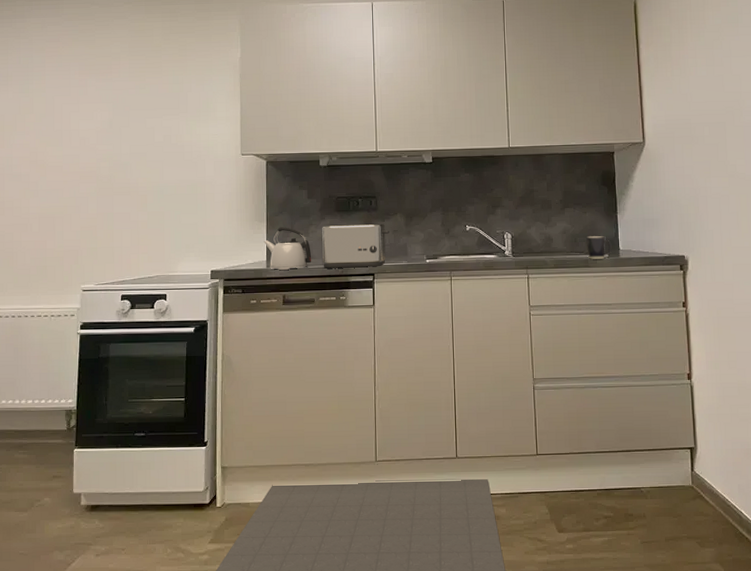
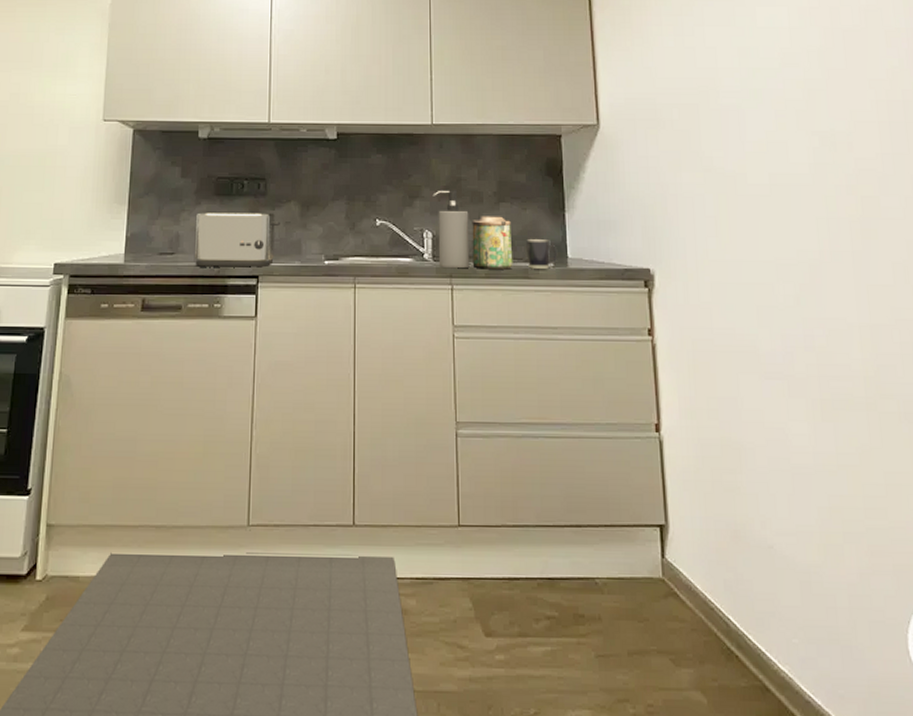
kettle: present [264,227,312,271] -> none [123,212,182,268]
soap dispenser: none [511,199,542,262] -> present [432,190,470,269]
canister: none [543,219,576,261] -> present [472,216,513,270]

